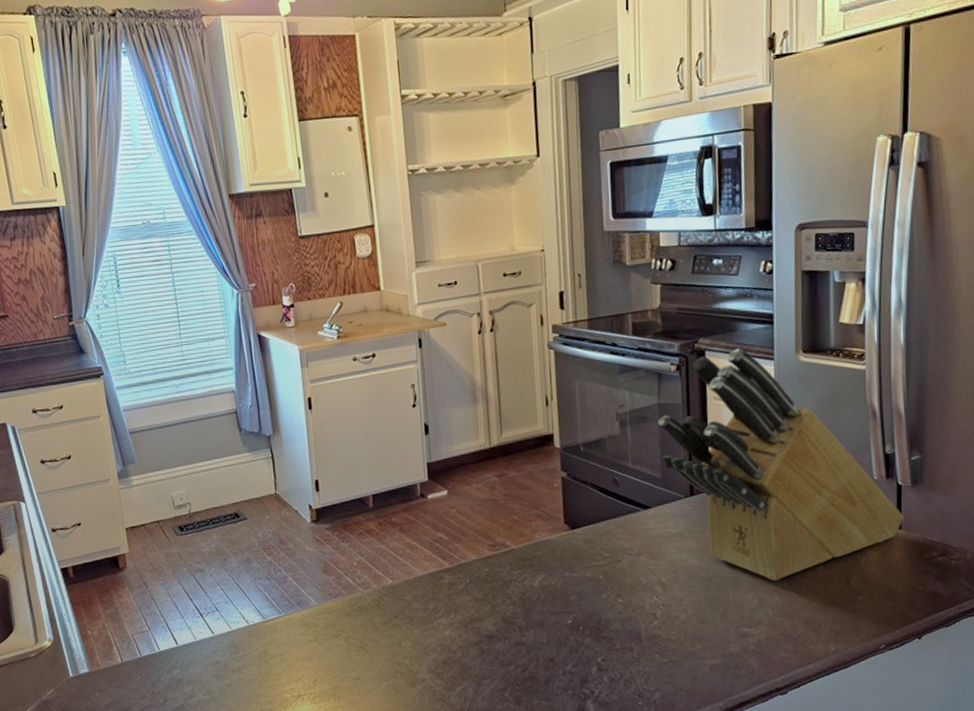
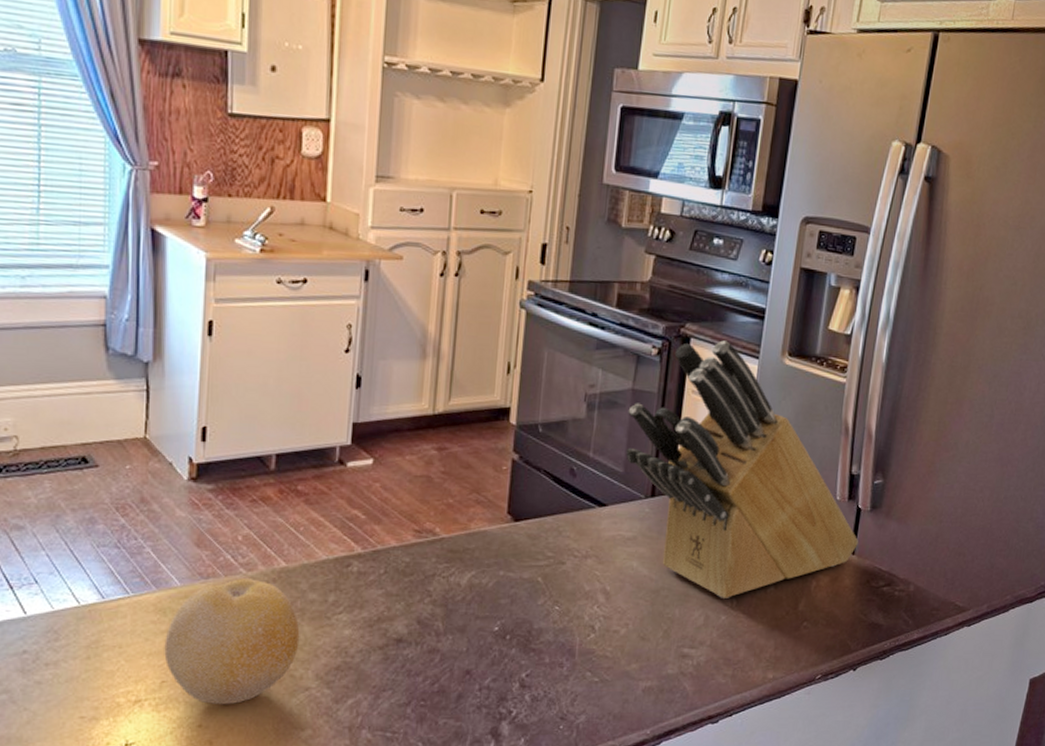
fruit: none [312,595,412,697] -> present [164,578,300,705]

